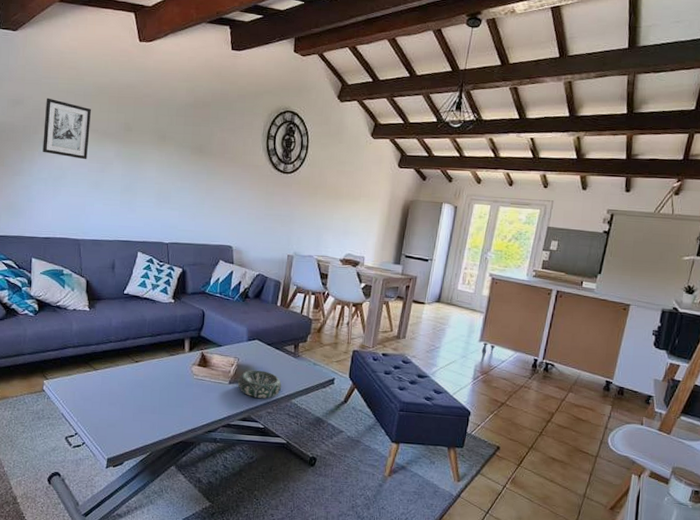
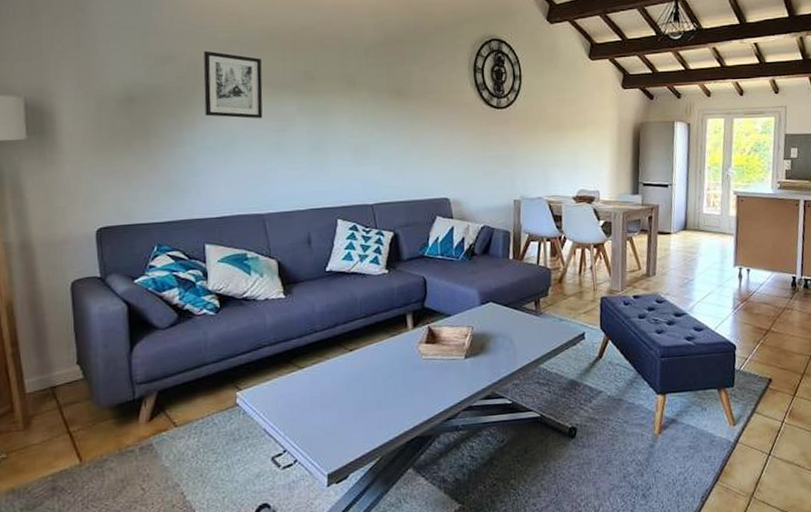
decorative bowl: present [237,370,282,399] -> none [474,336,527,370]

